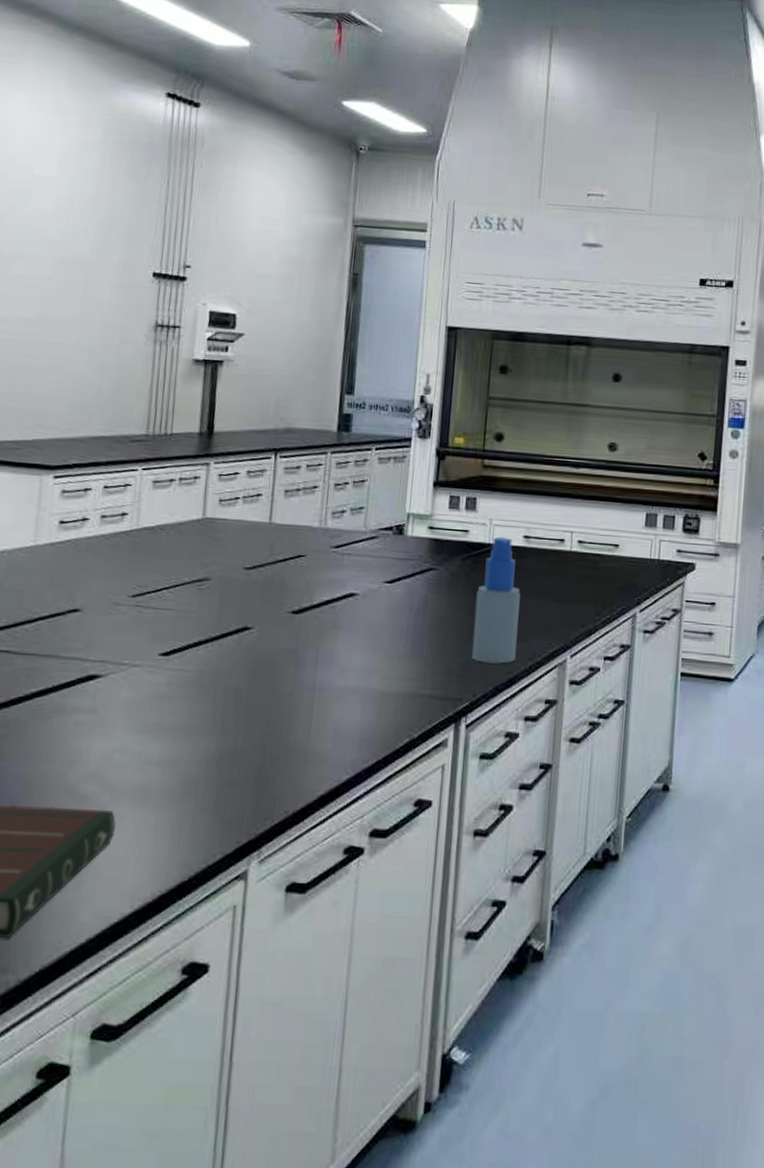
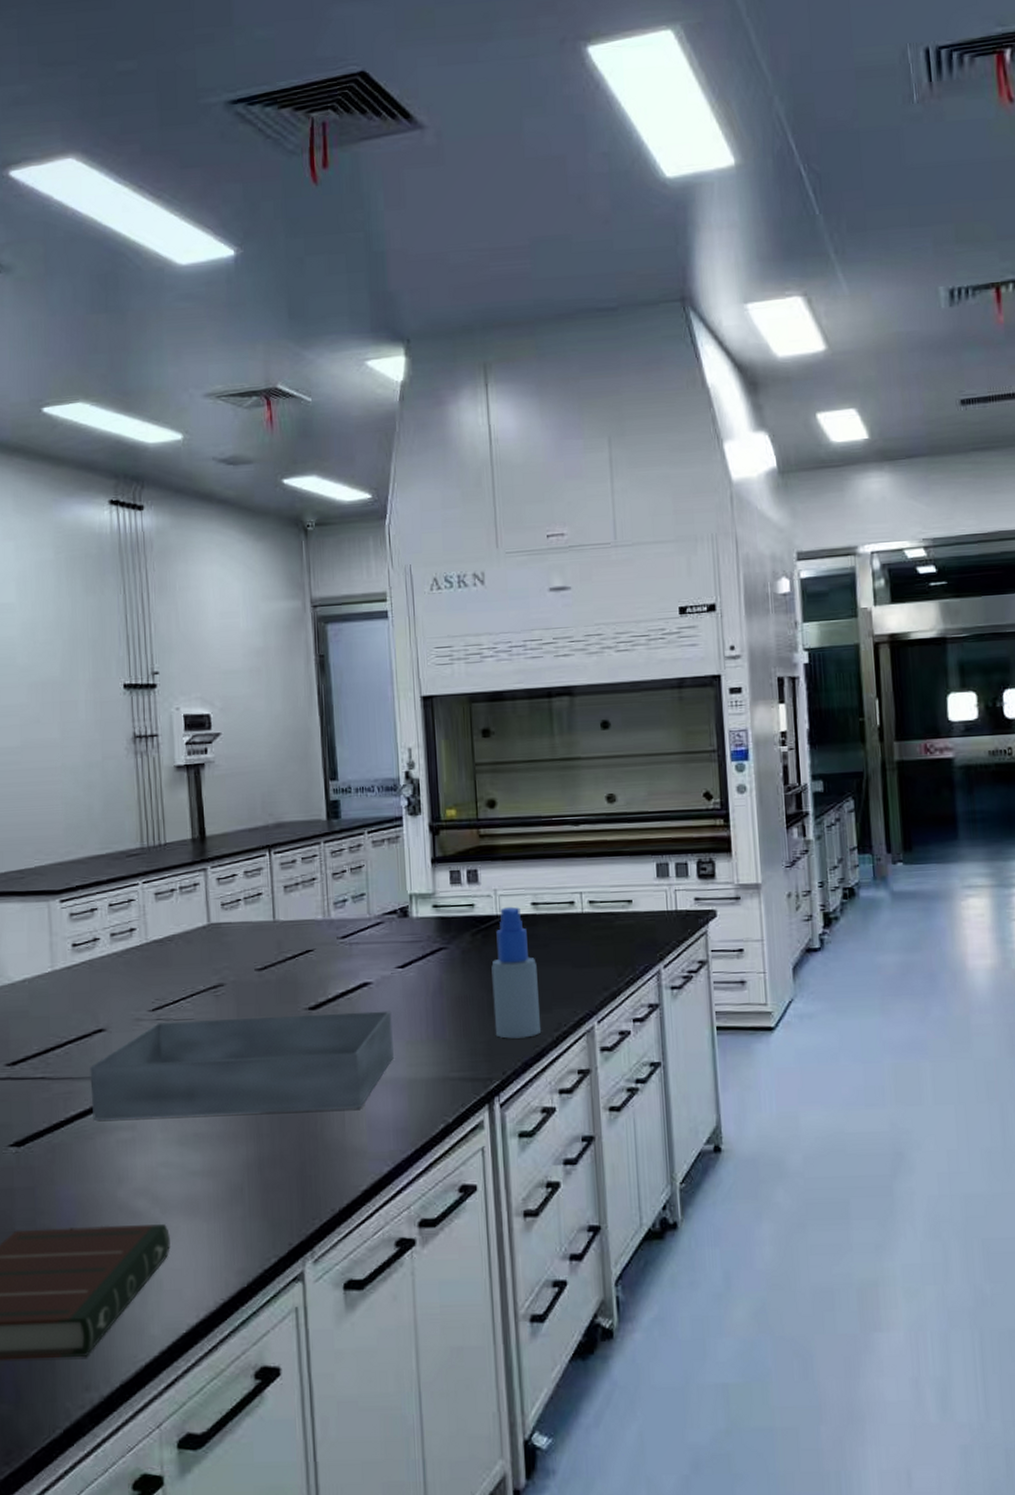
storage tray: none [53,609,373,715] -> present [90,1010,395,1121]

